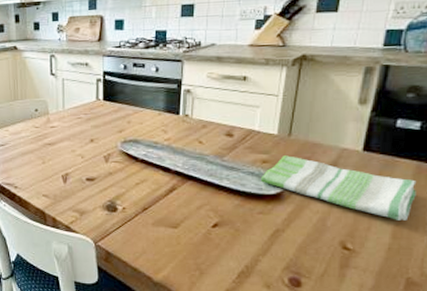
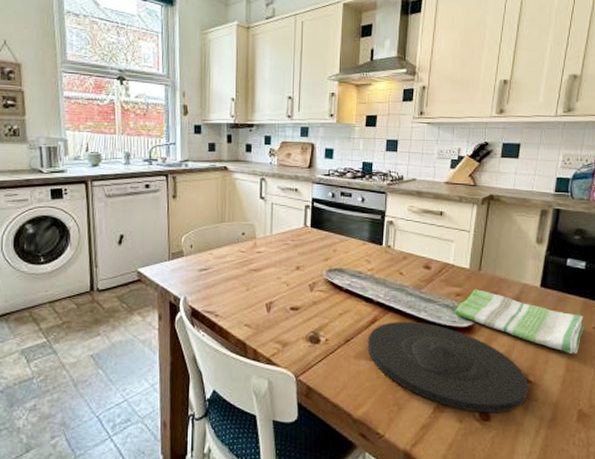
plate: none [166,189,347,279] -> present [367,321,529,413]

